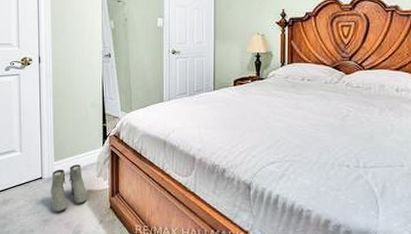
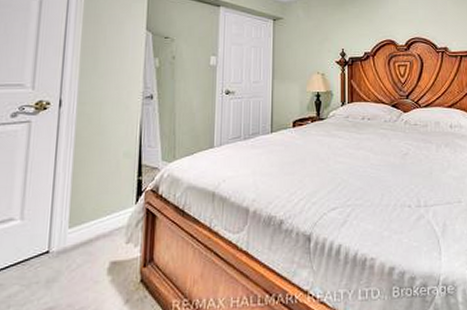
boots: present [50,164,87,213] -> none [59,230,110,297]

